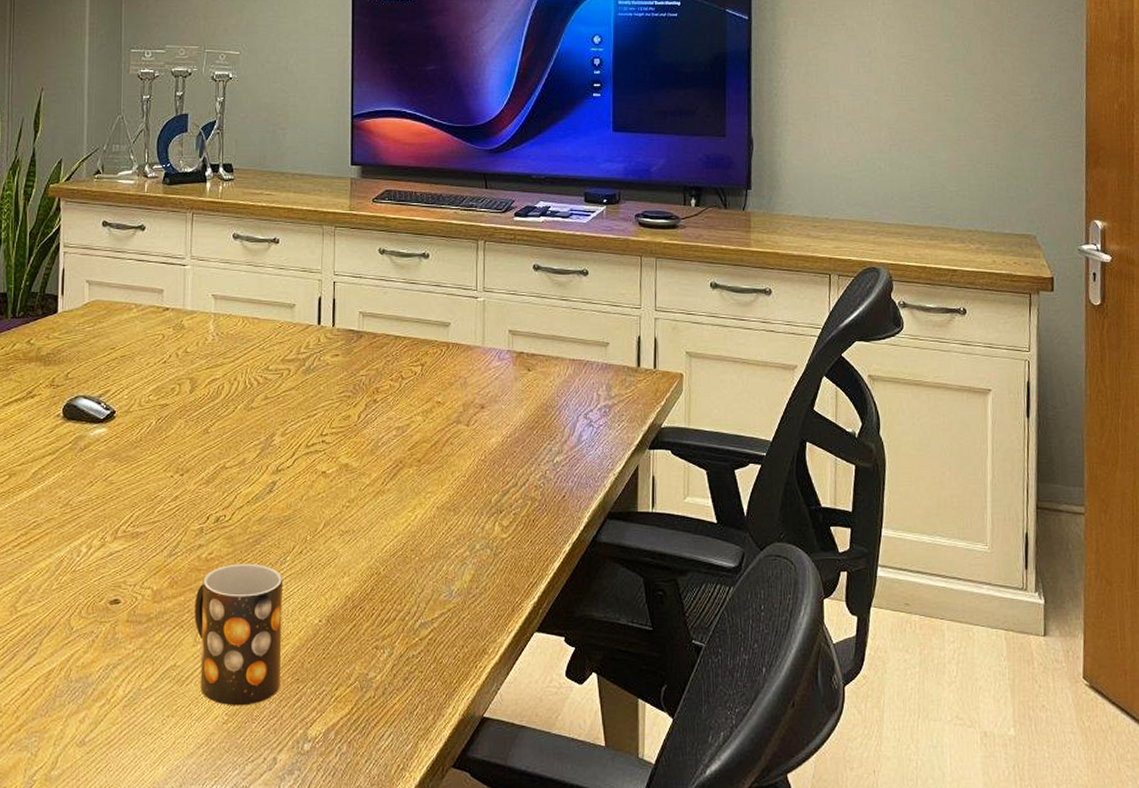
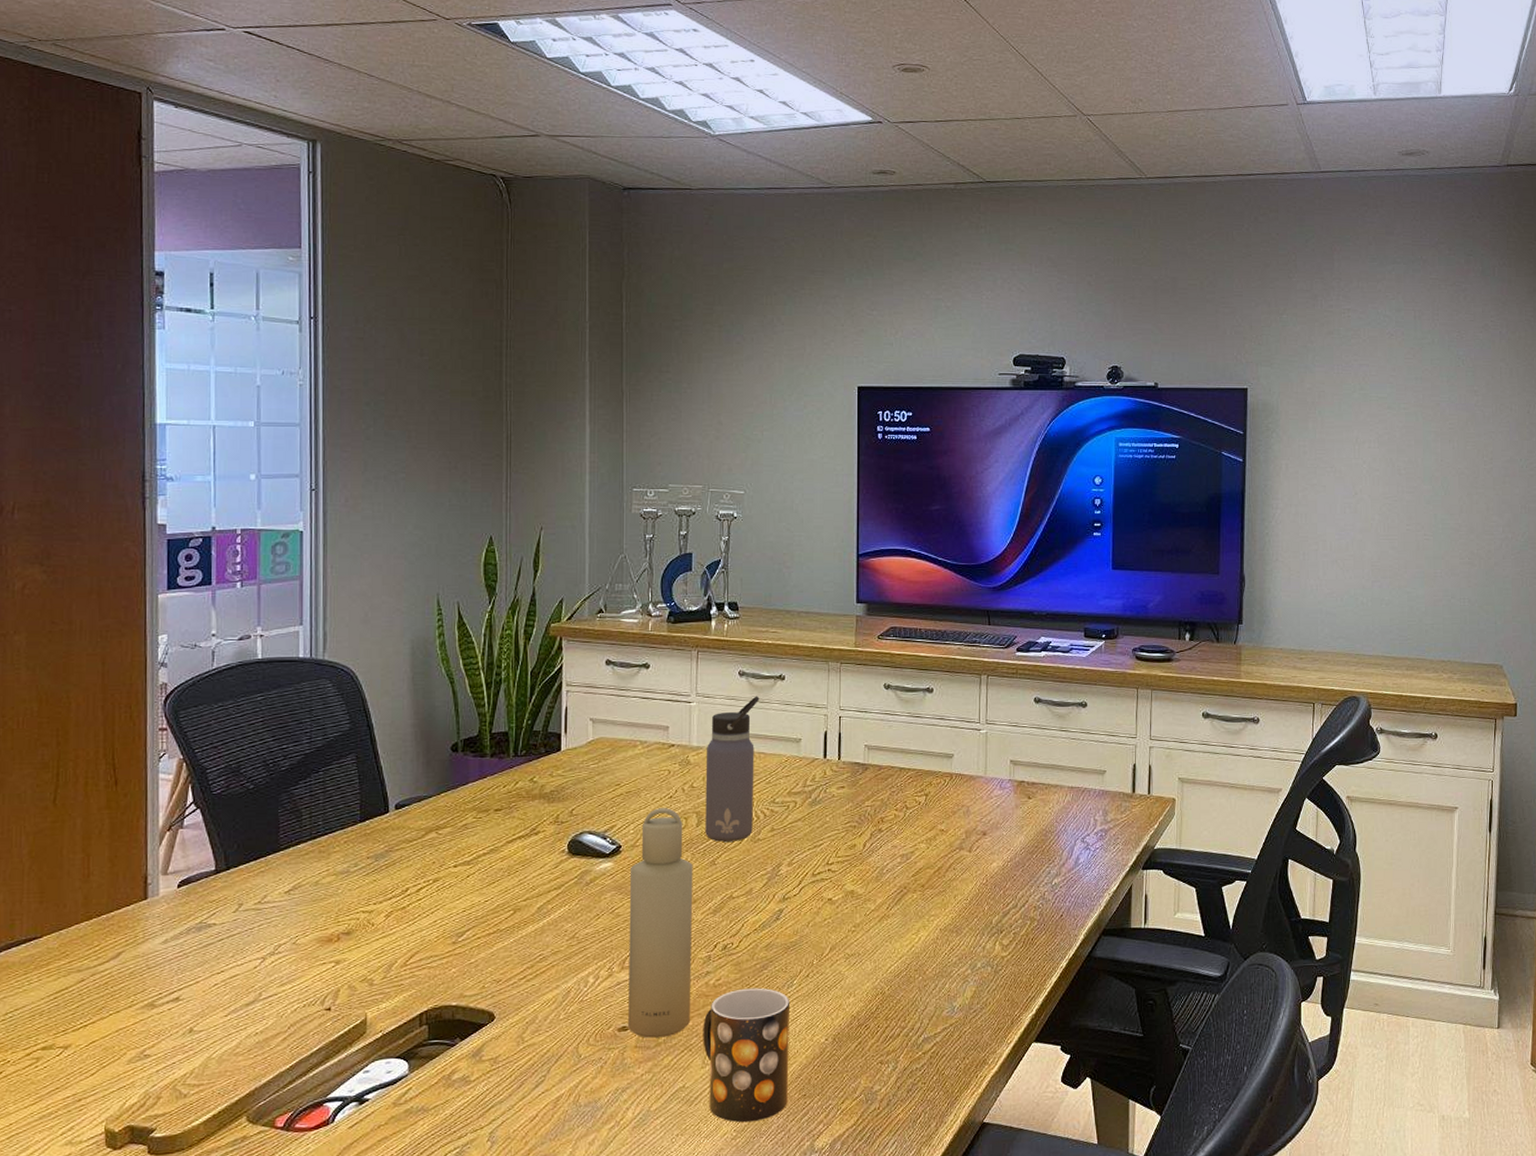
bottle: none [120,373,187,613] -> present [628,808,693,1038]
water bottle: none [199,259,254,409] -> present [705,696,760,842]

